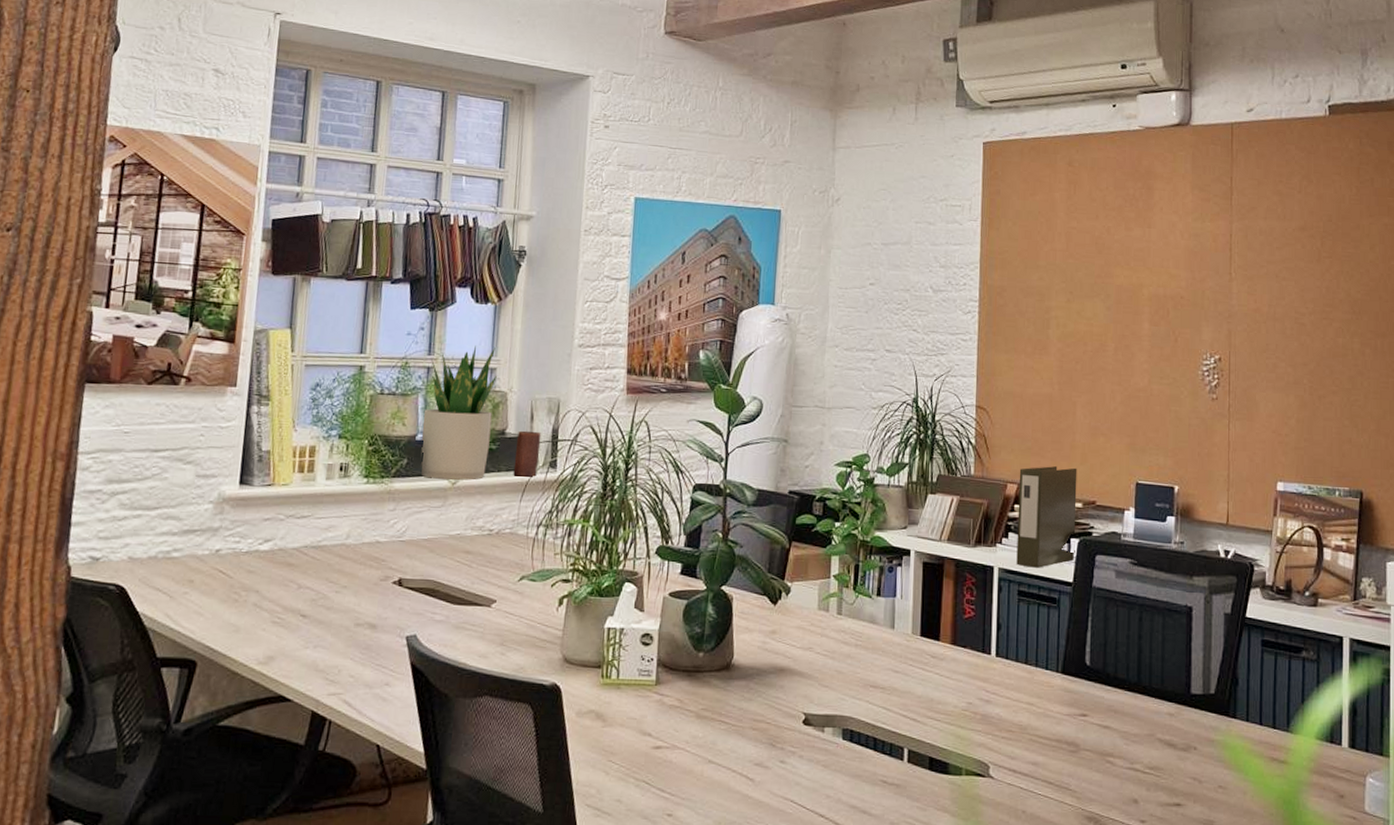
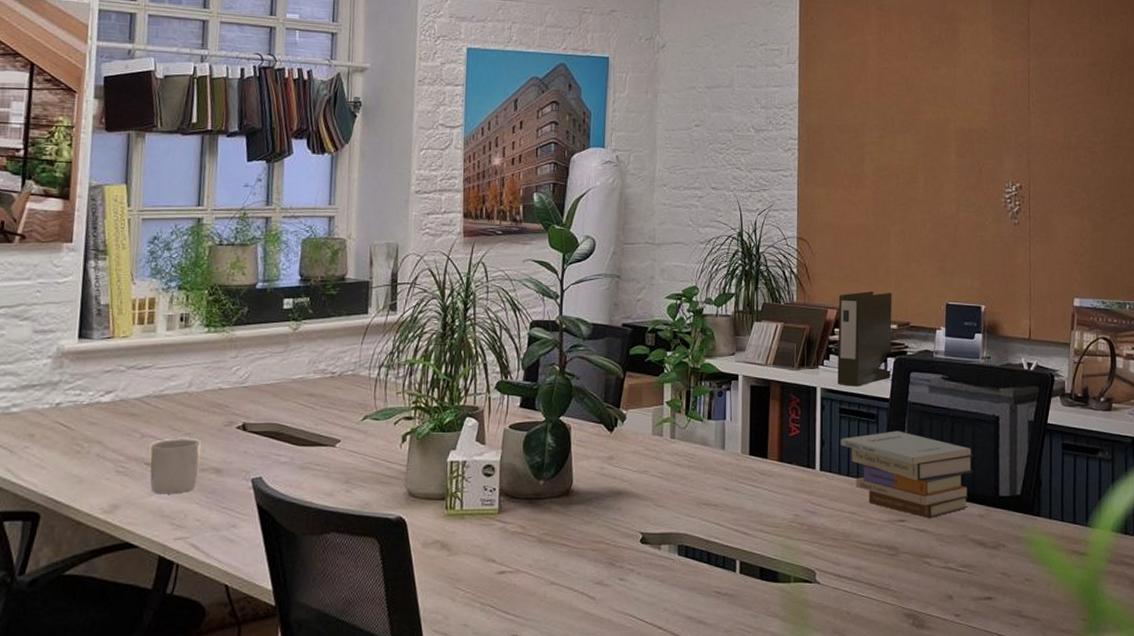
mug: none [305,591,355,648] -> present [150,439,200,494]
planter: present [421,345,497,481] -> none [261,195,335,327]
candle: present [513,430,540,477] -> none [354,275,380,320]
books: none [1018,617,1163,714] -> present [840,431,973,518]

